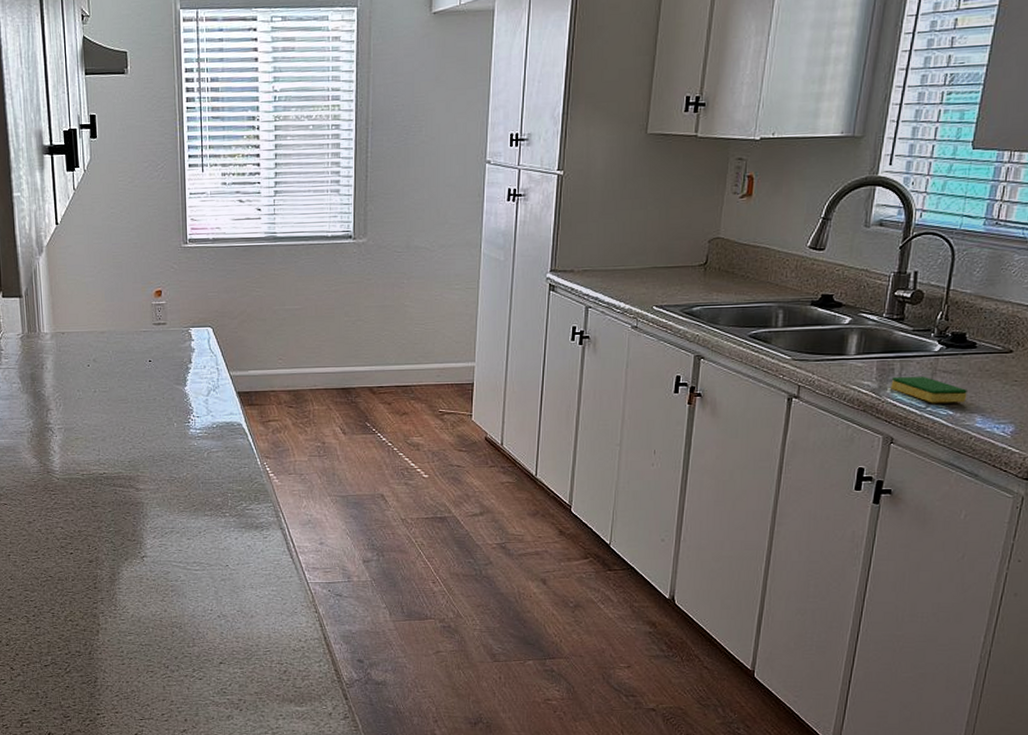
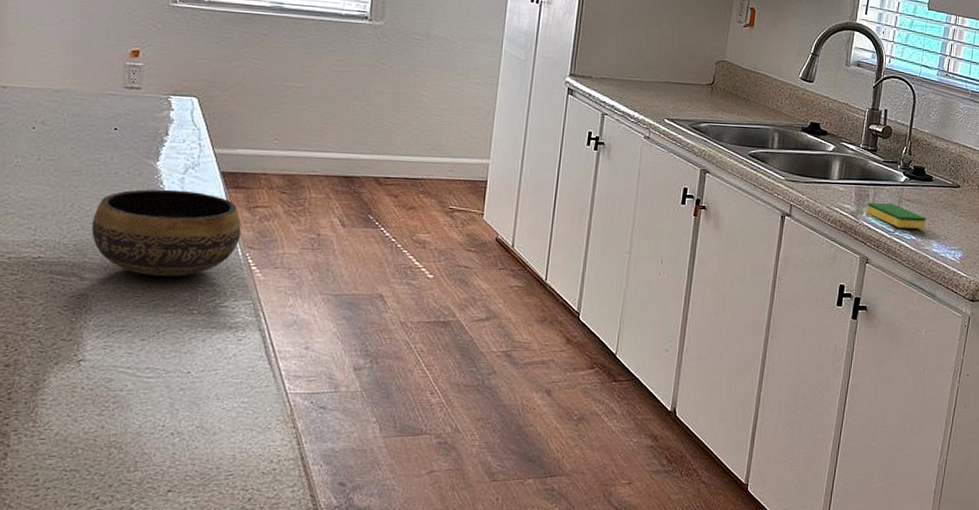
bowl: none [140,410,258,485] -> present [92,189,242,277]

